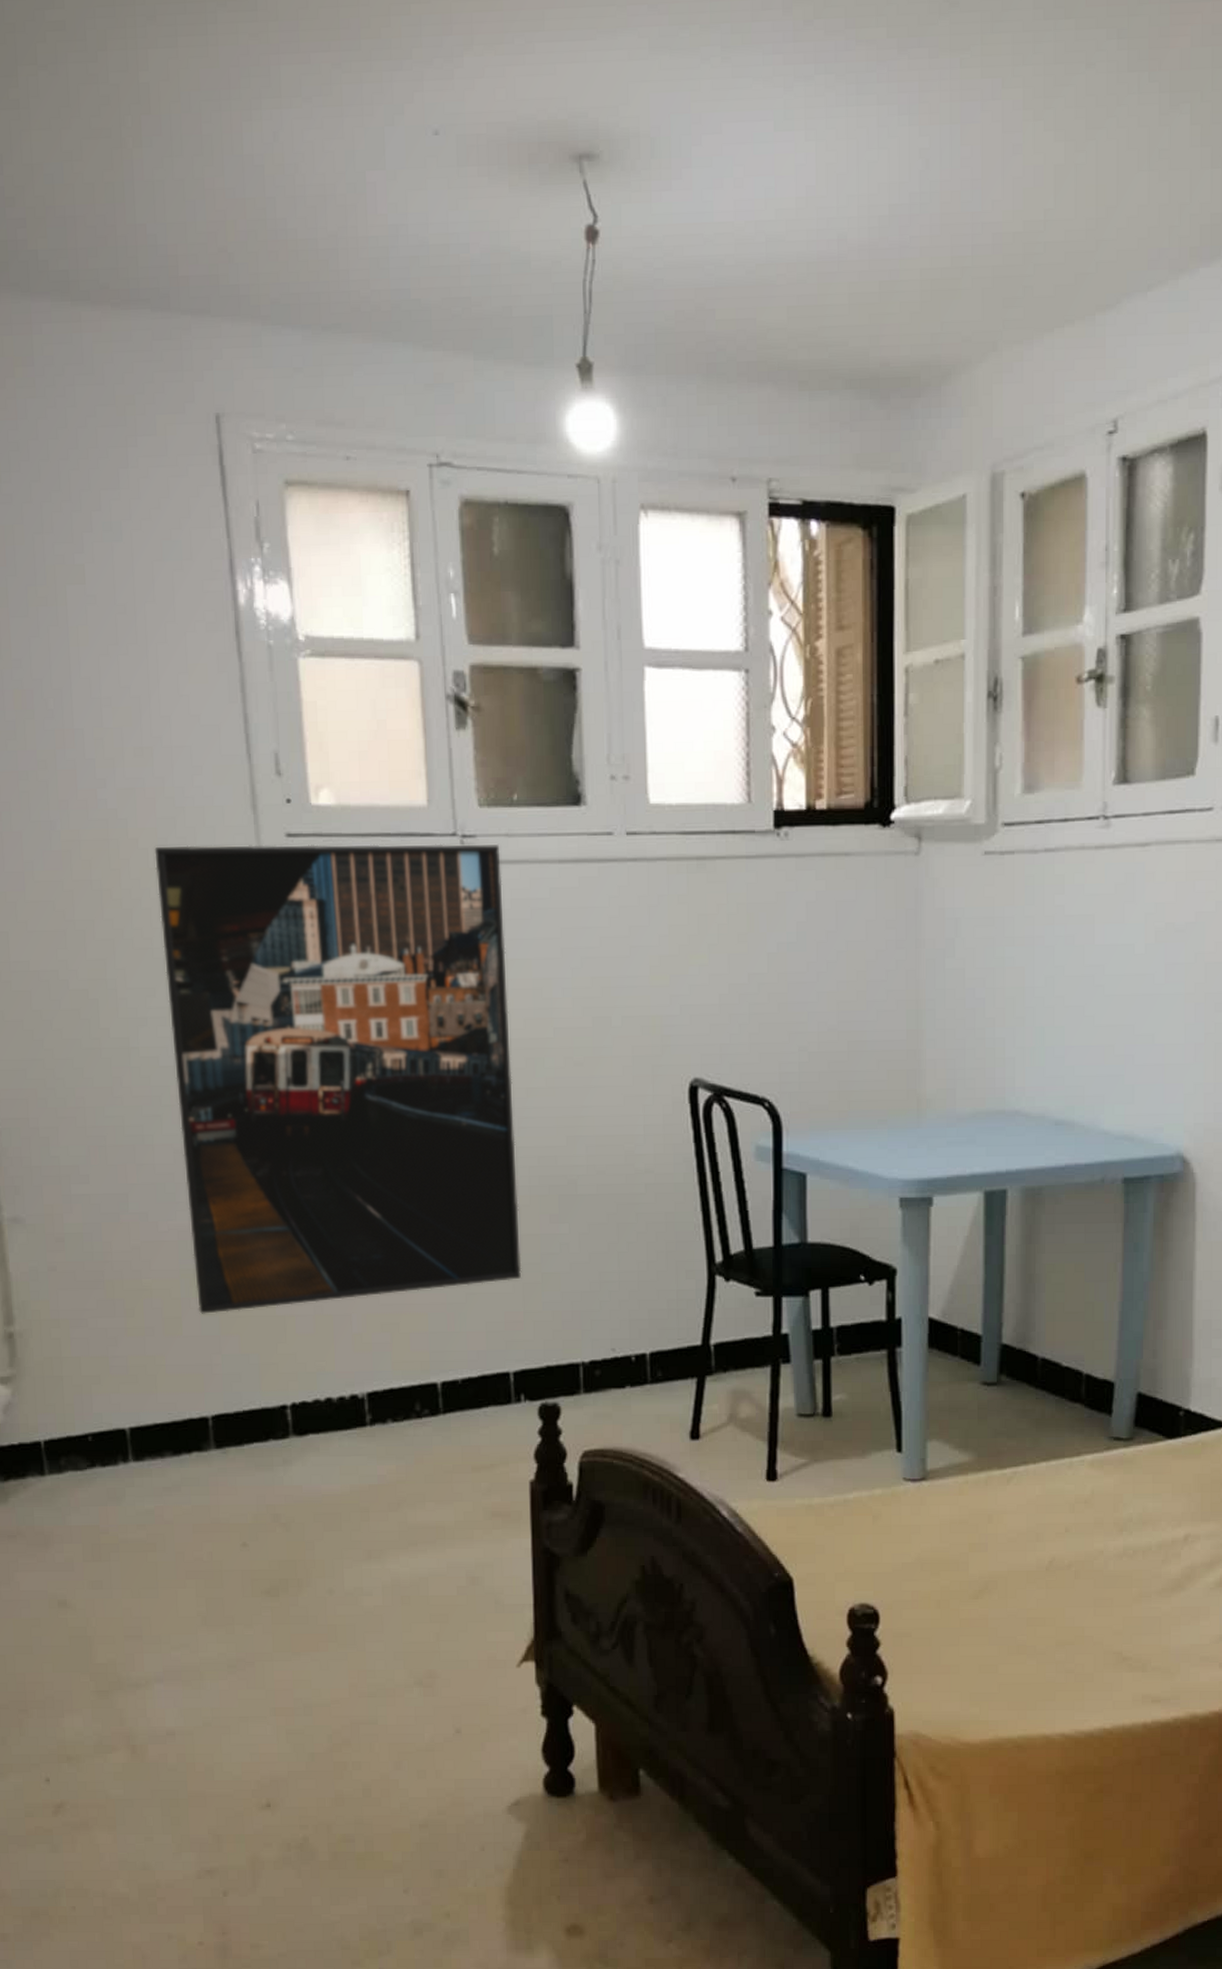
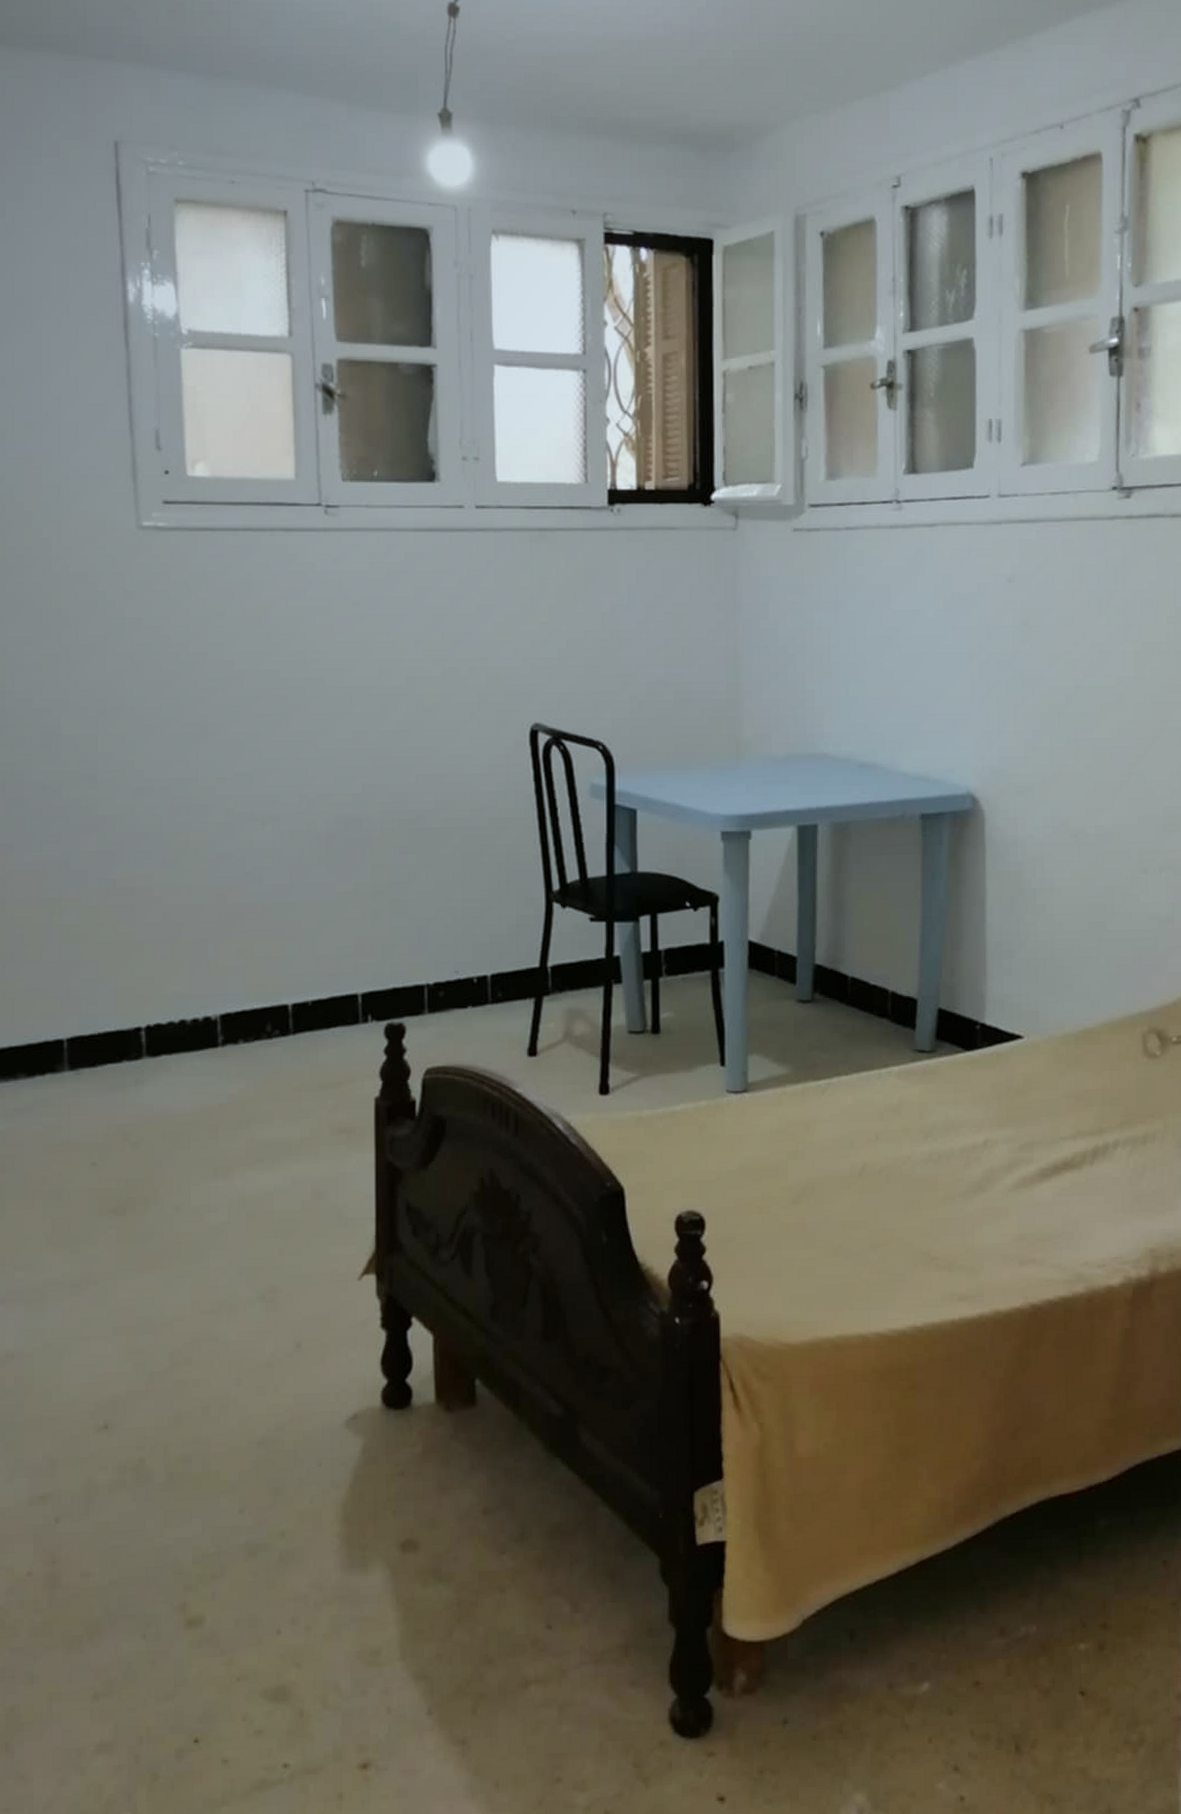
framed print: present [154,844,522,1314] -> none [38,509,372,940]

